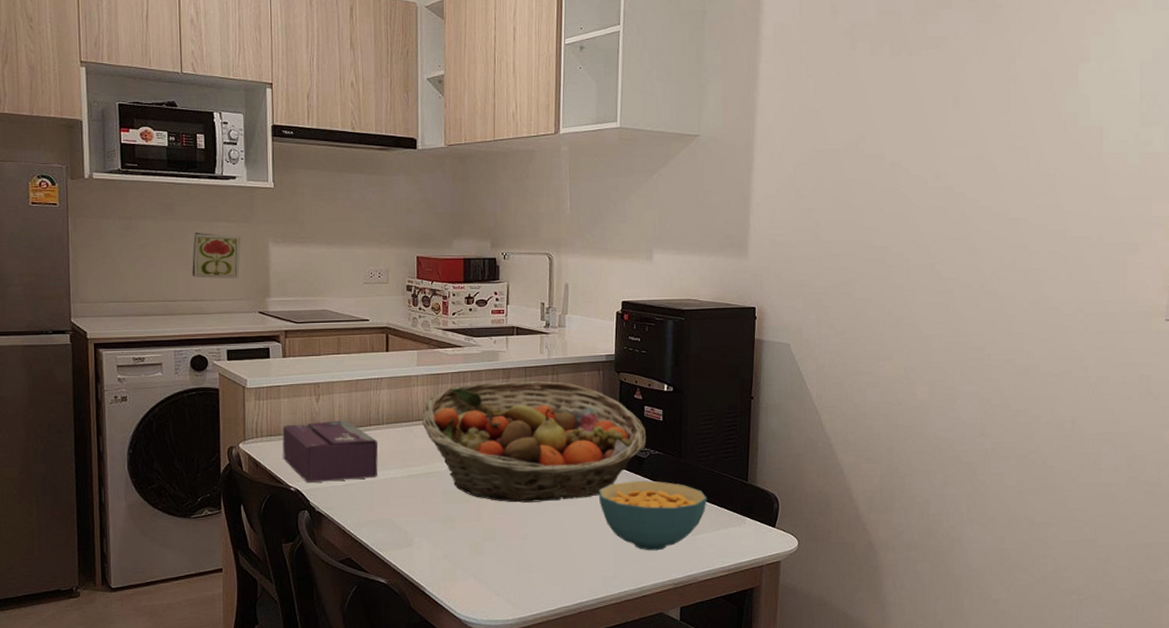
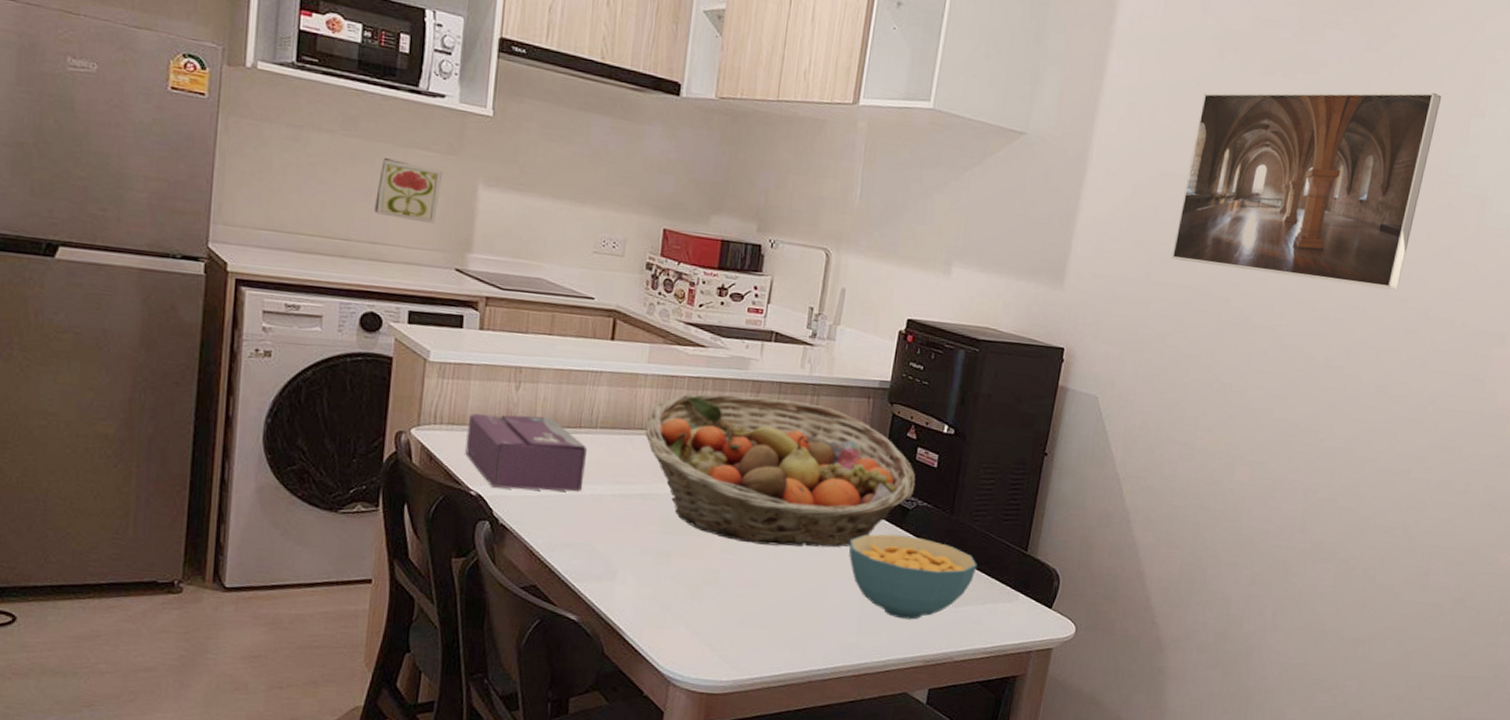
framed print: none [835,47,1050,220] -> present [1171,92,1442,290]

